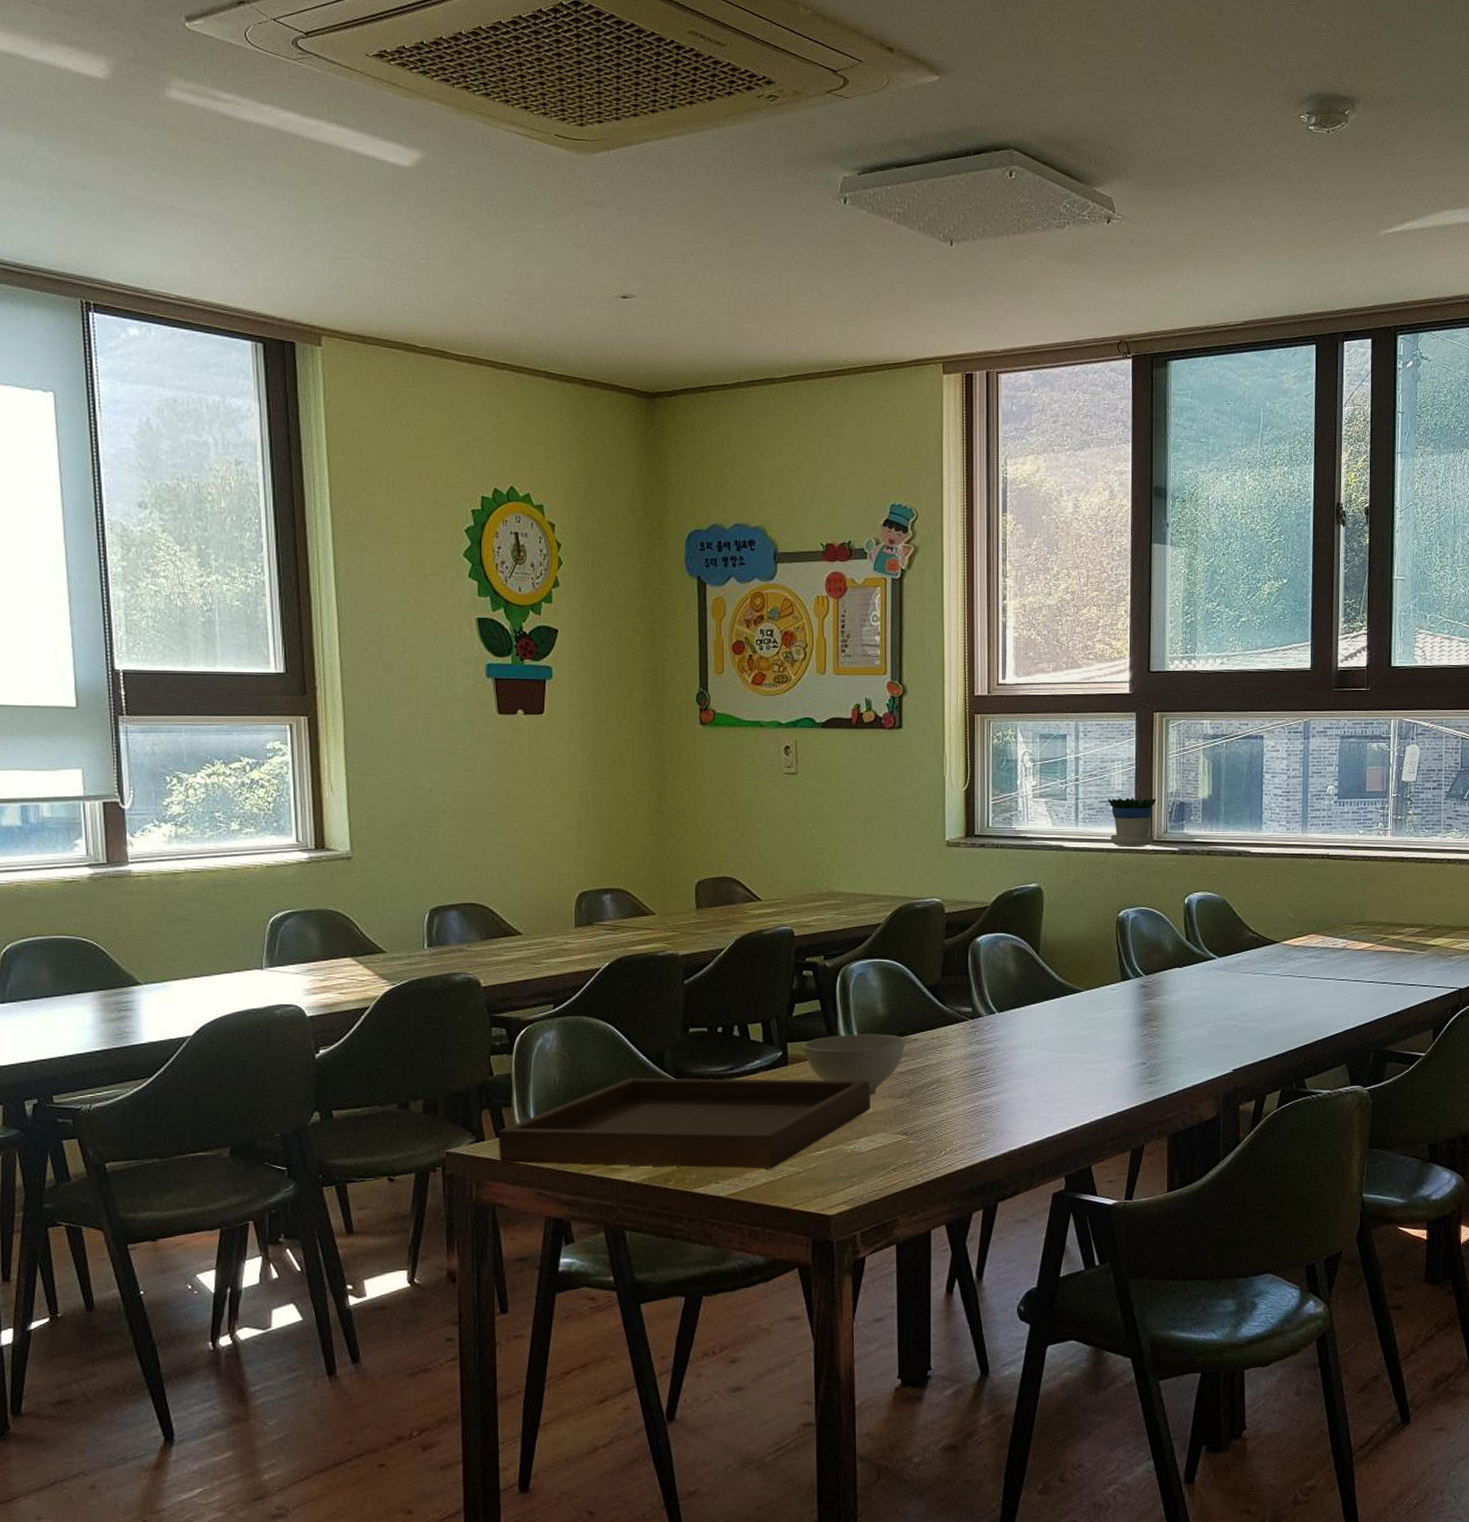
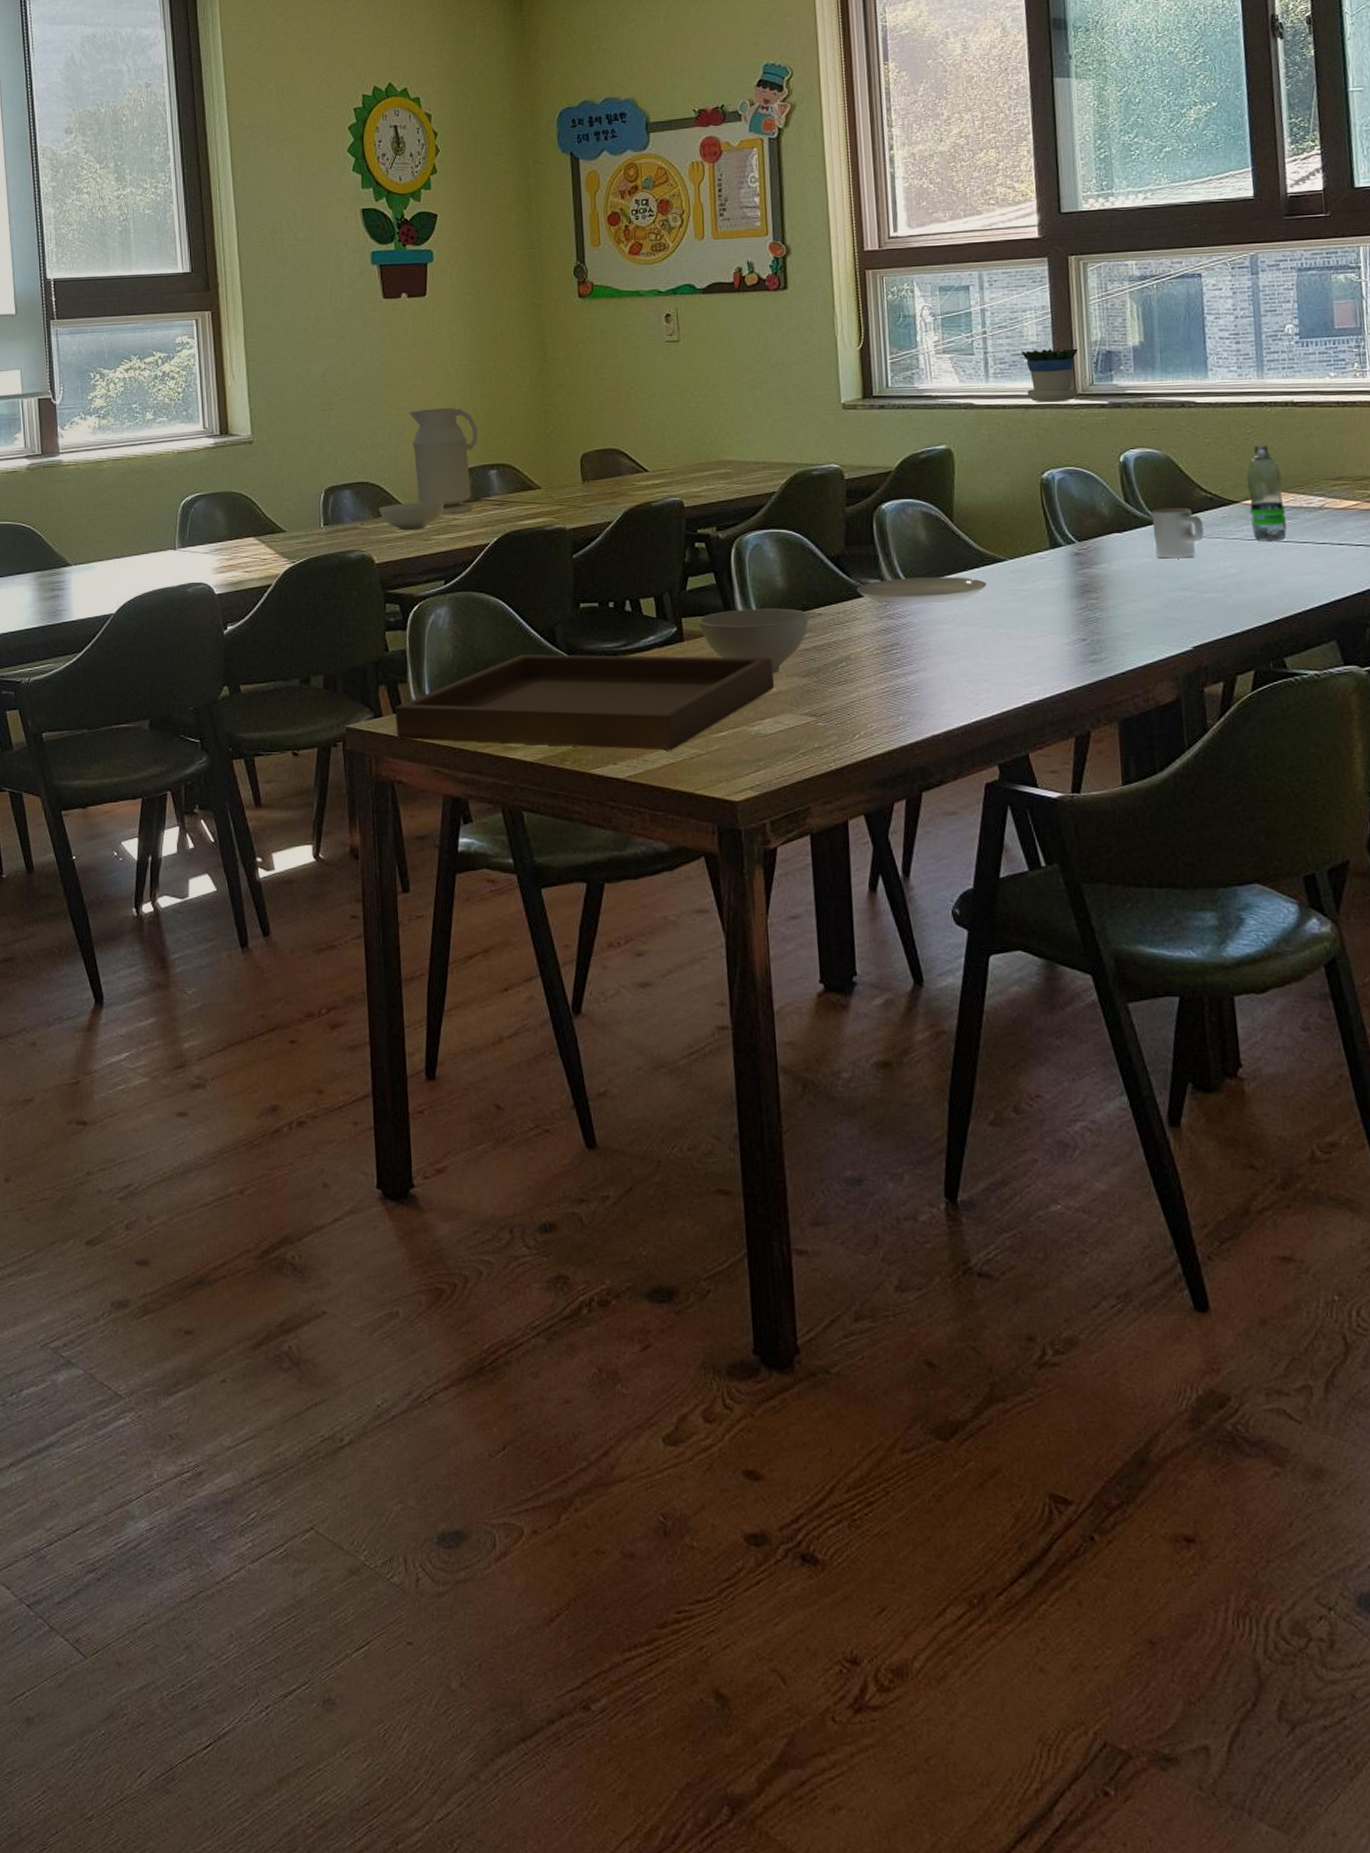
bowl: none [487,925,556,954] -> present [379,501,445,531]
water jug: none [522,830,592,939] -> present [409,408,478,515]
plate: none [950,1006,1065,1031] -> present [856,577,987,605]
cup: none [1207,946,1249,991] -> present [1151,507,1204,559]
bottle: none [1286,892,1315,979] -> present [1246,445,1287,543]

